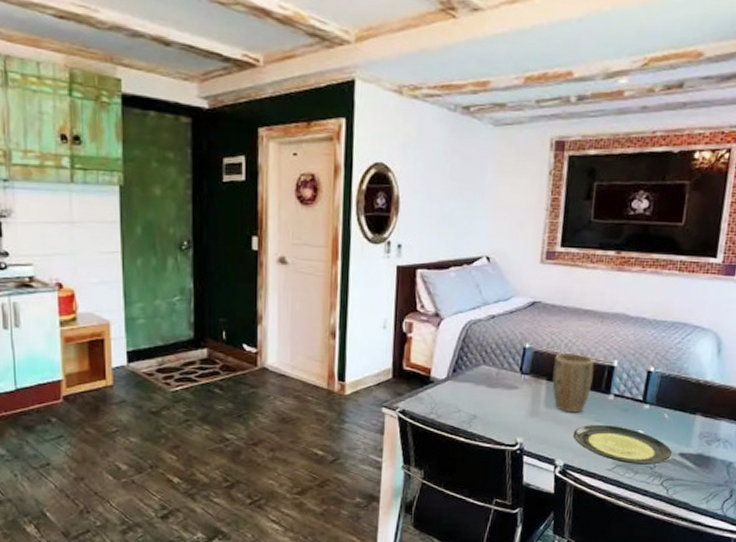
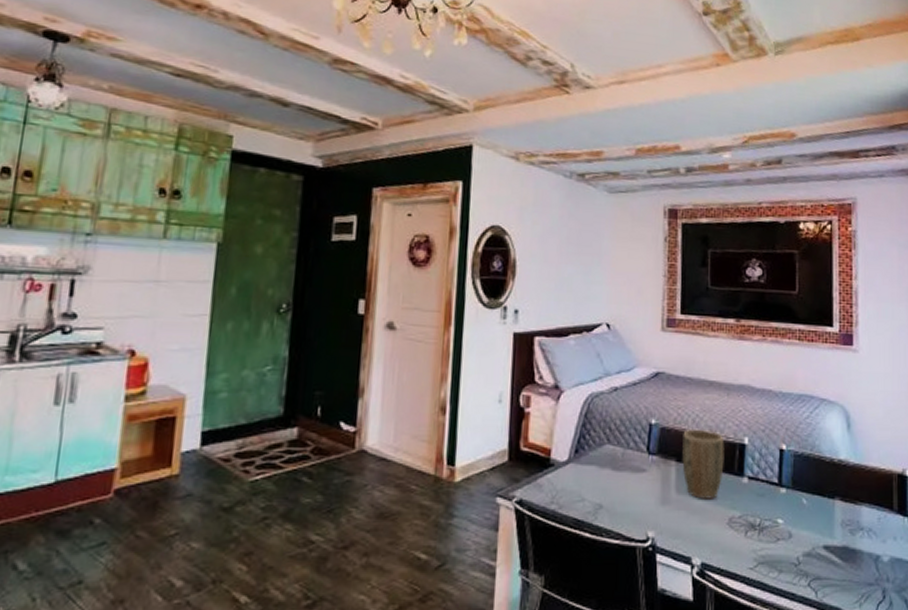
plate: present [573,424,673,465] -> none [708,512,816,561]

